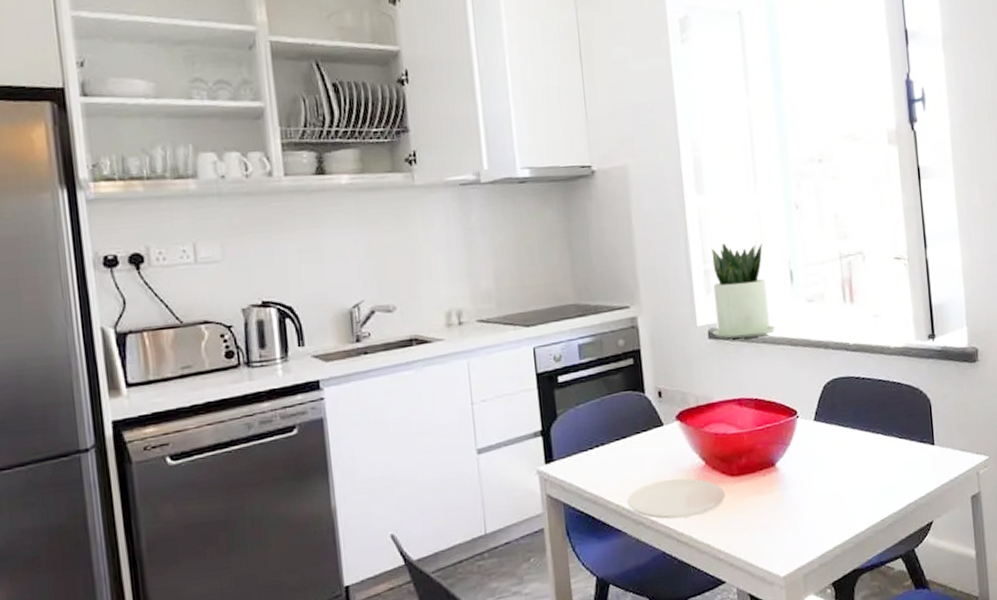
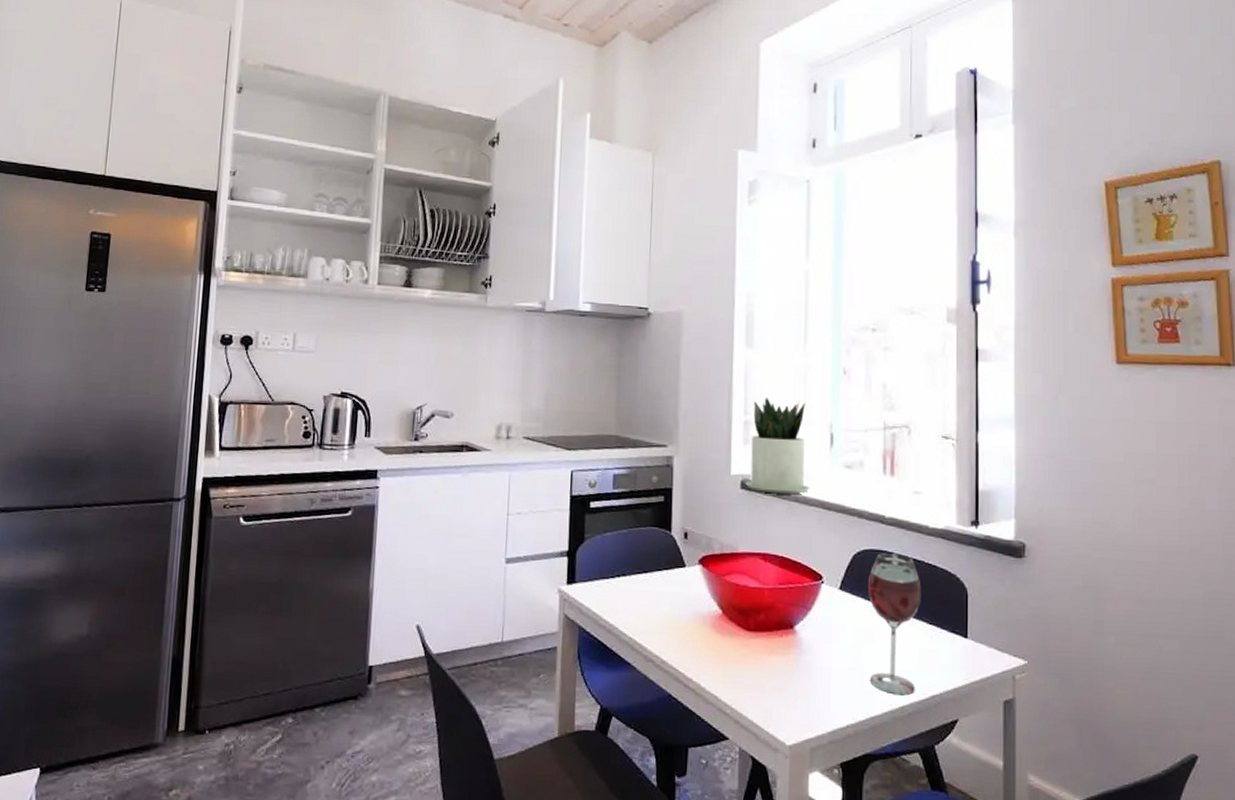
plate: present [628,478,726,519] -> none [641,622,739,664]
wineglass: none [840,377,893,510] -> present [869,553,922,696]

